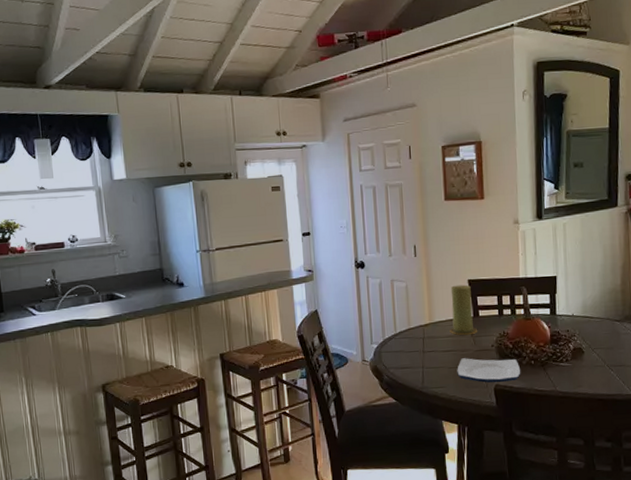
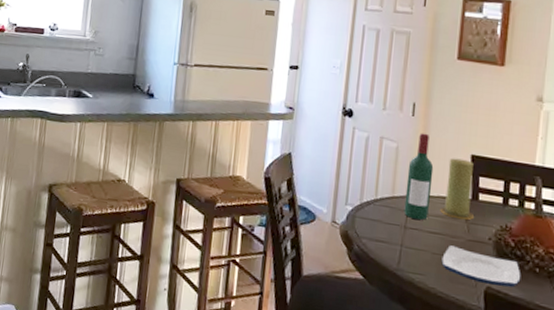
wine bottle: none [418,269,441,343] -> present [404,133,434,220]

